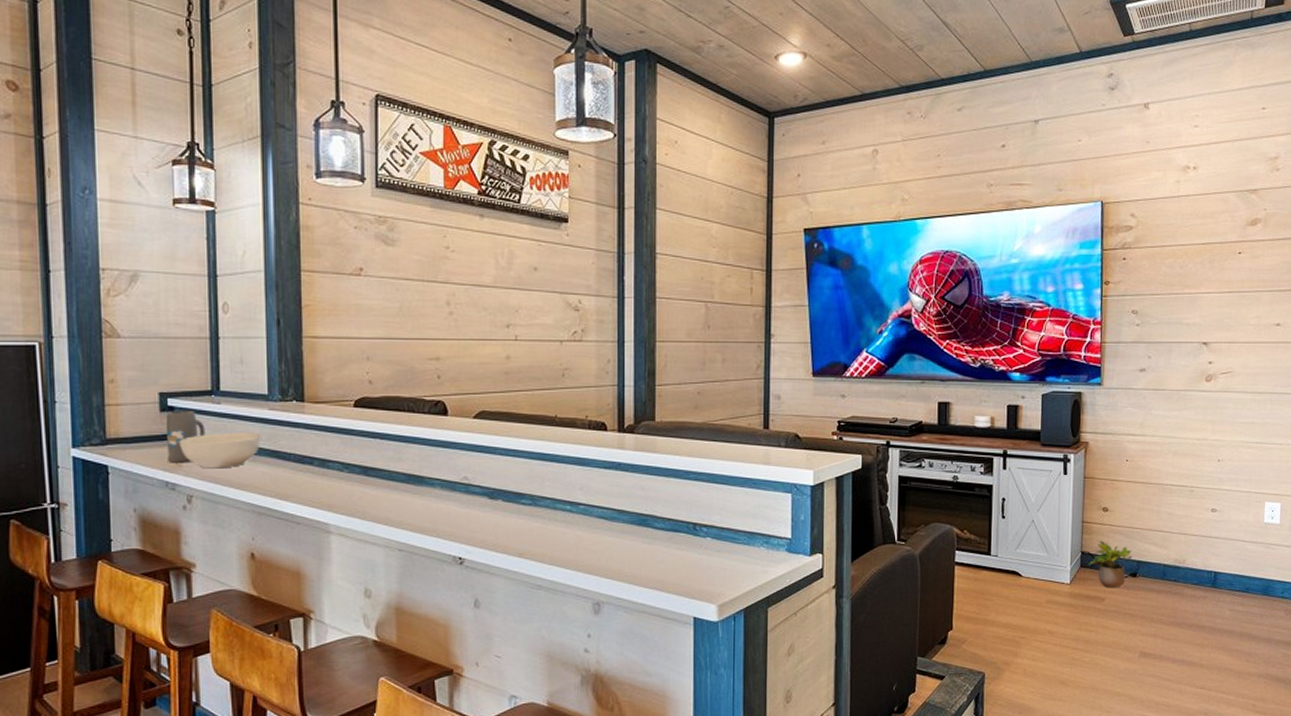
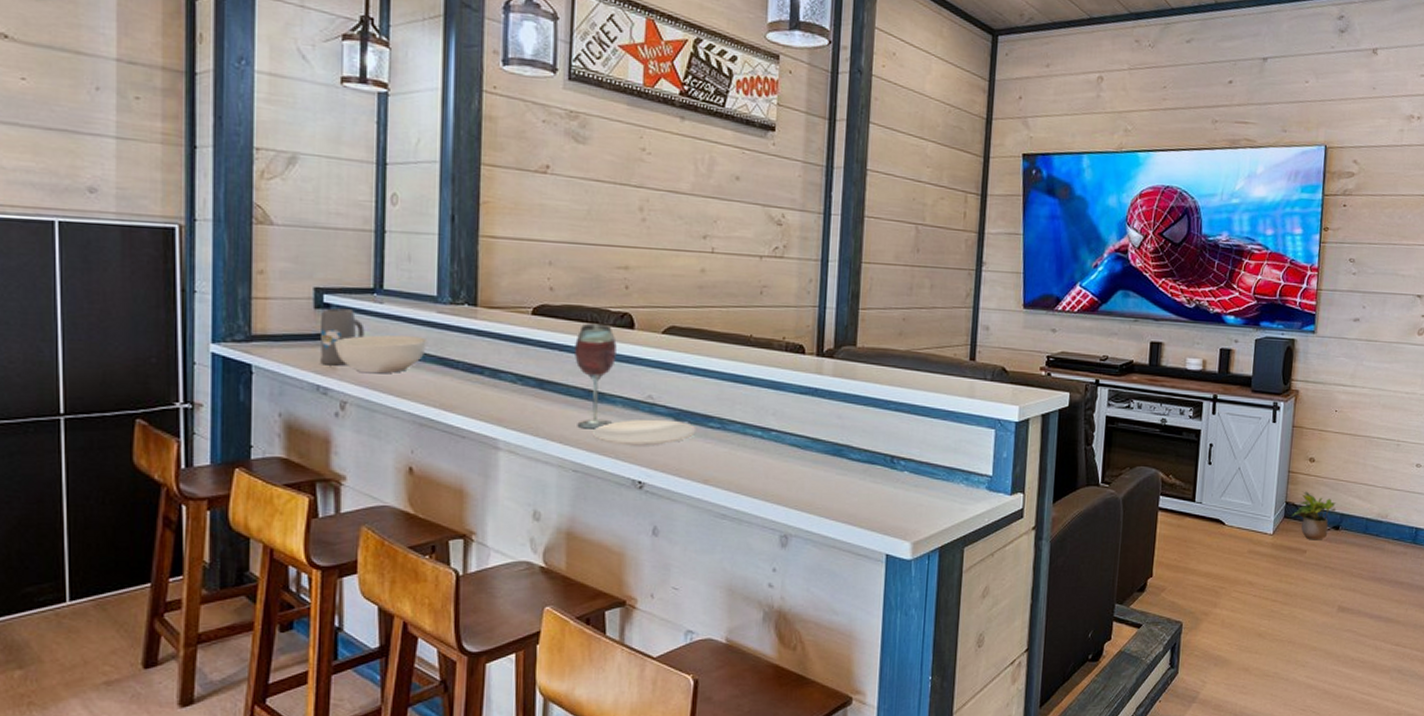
wineglass: none [395,412,433,511] -> present [575,323,617,429]
plate: none [414,498,510,525] -> present [591,419,697,446]

